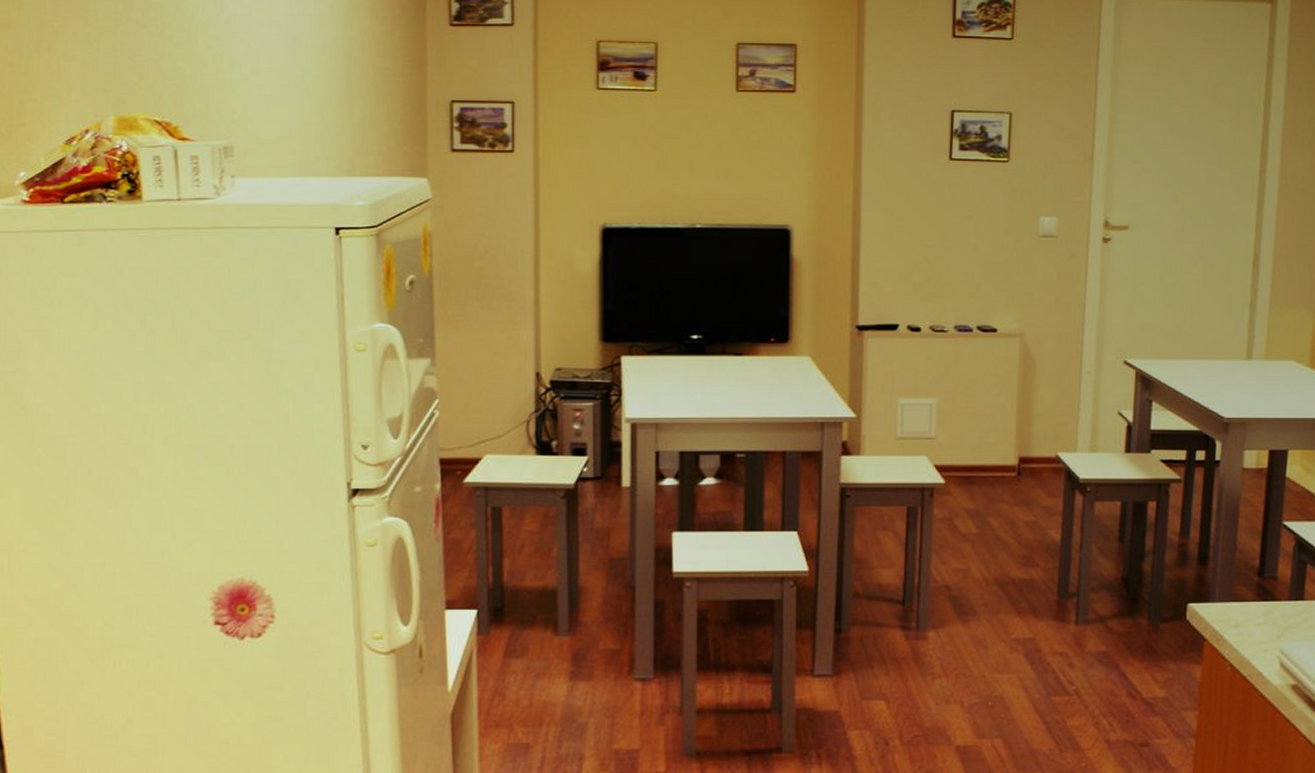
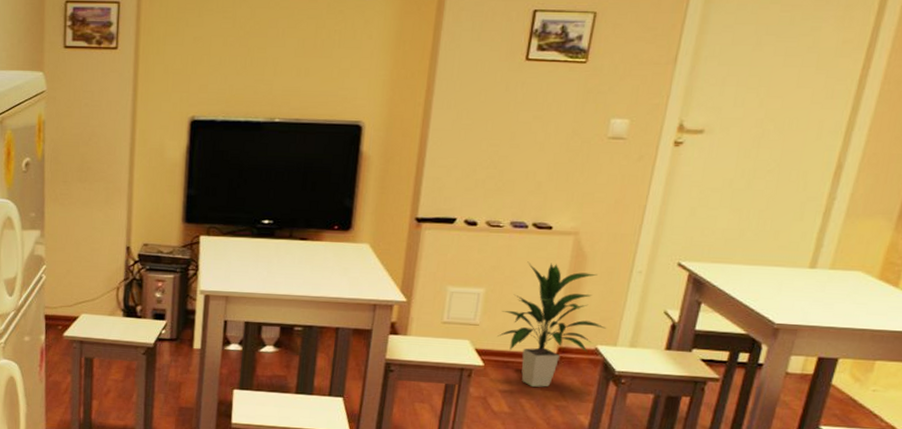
indoor plant: none [956,367,1064,502] -> present [497,261,606,387]

